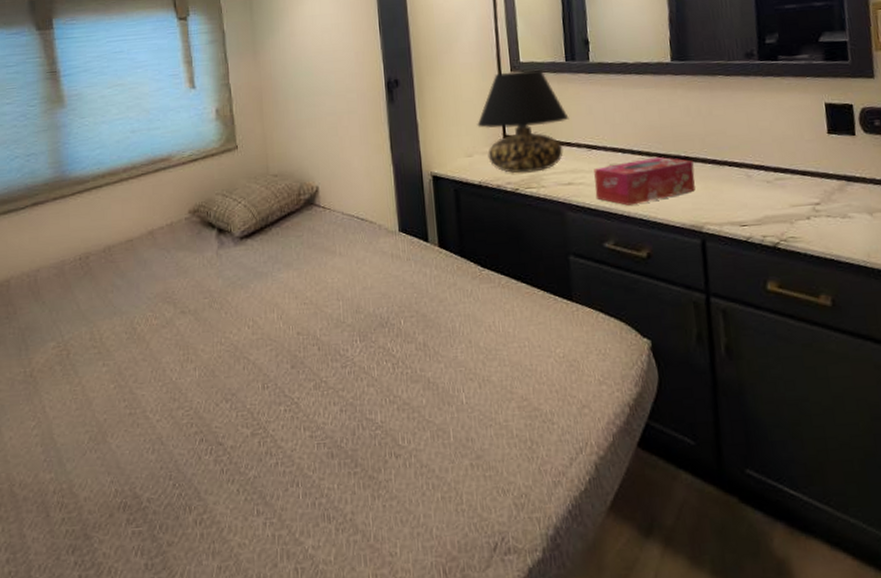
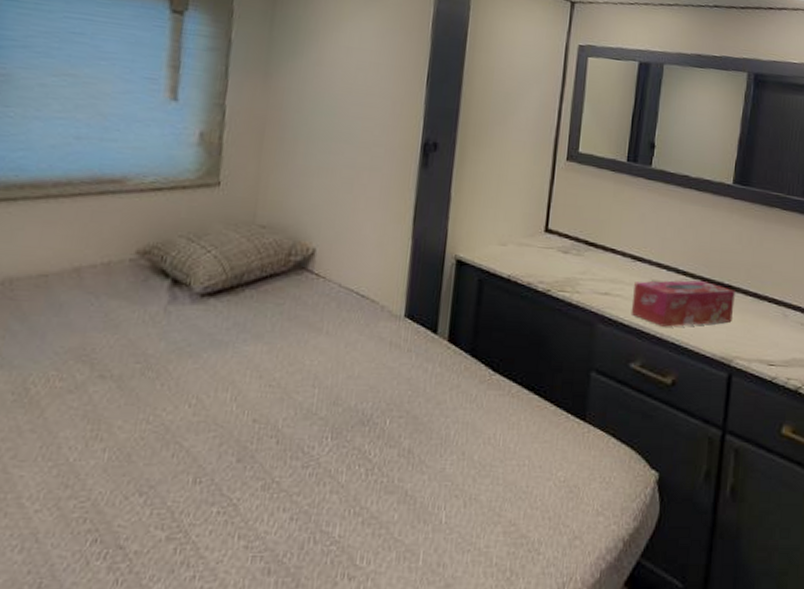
table lamp: present [477,69,569,174] -> none [518,160,619,276]

